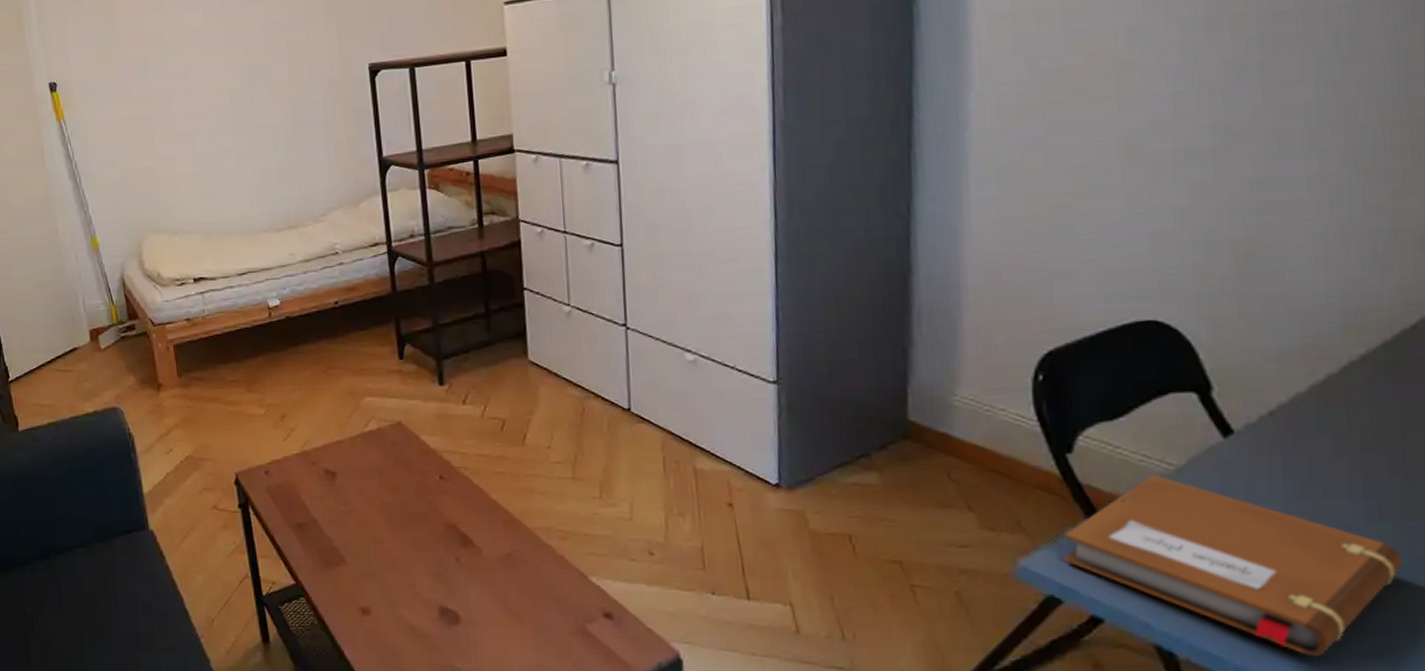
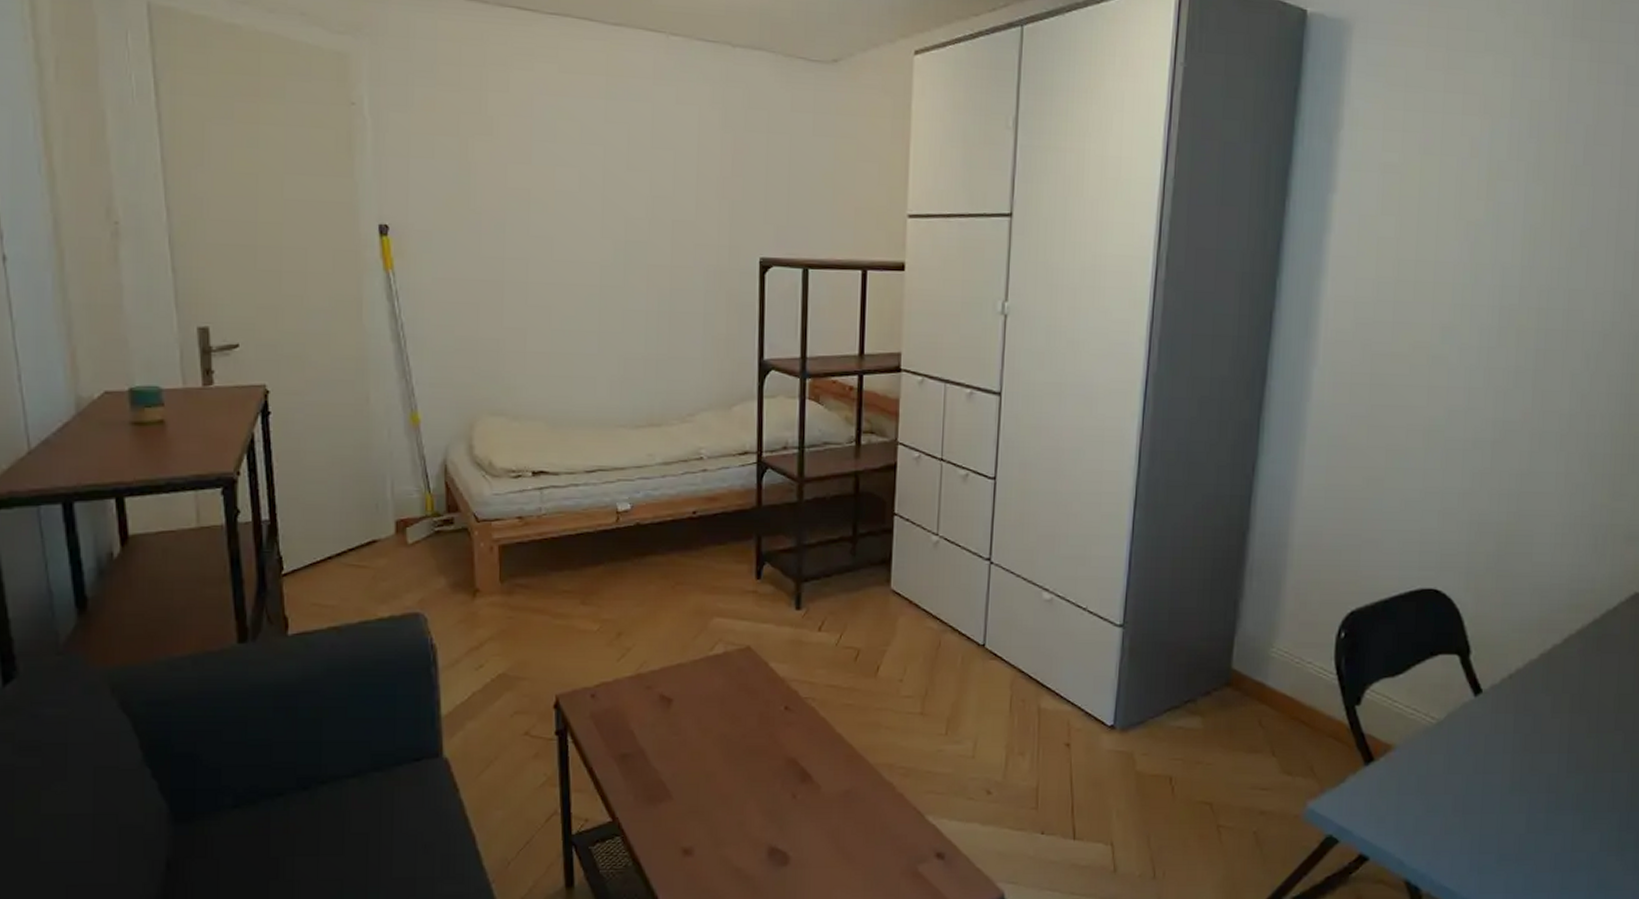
notebook: present [1063,474,1403,657] -> none [1343,727,1589,890]

